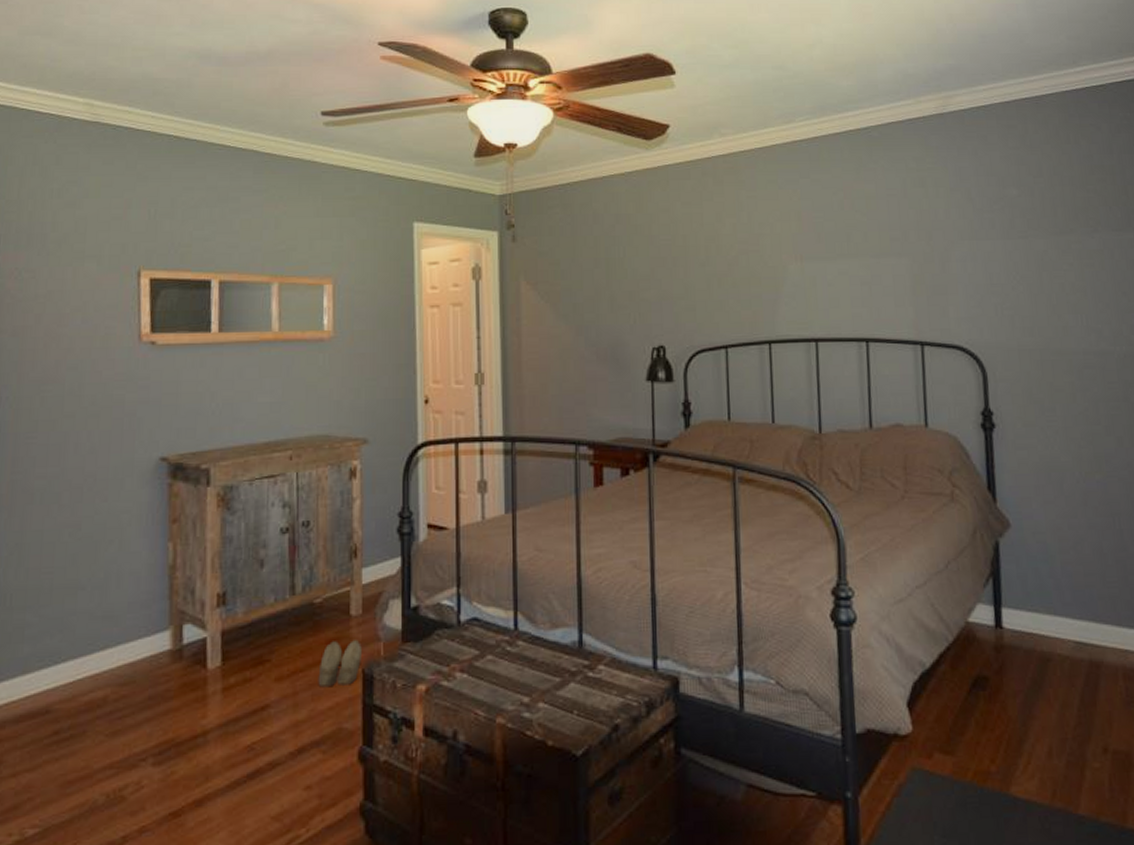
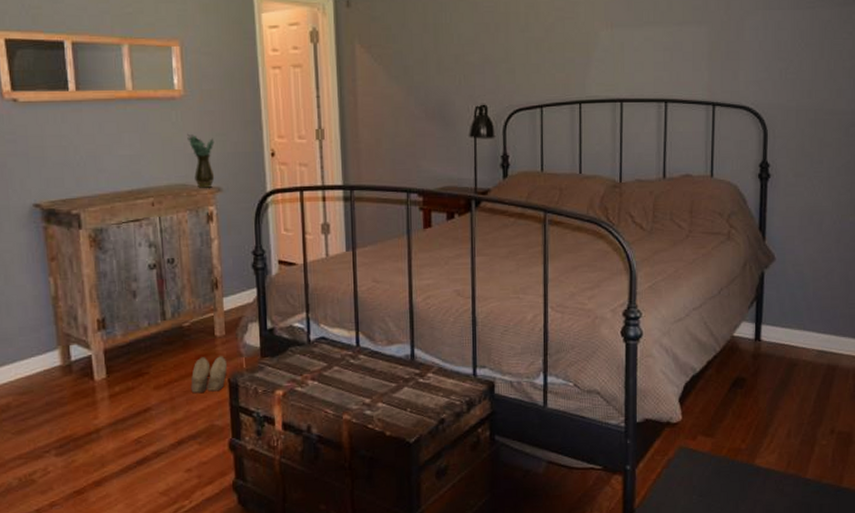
vase: none [334,378,363,440] -> present [187,133,215,188]

